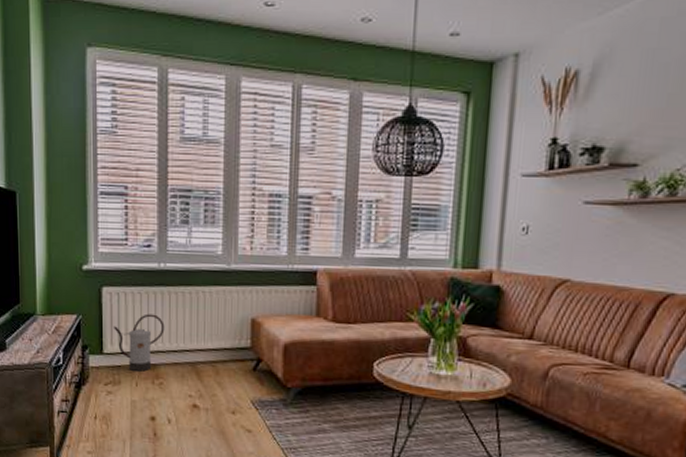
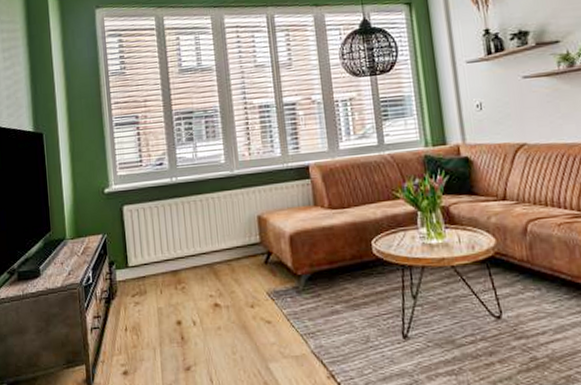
watering can: present [114,313,165,372] -> none [136,224,182,280]

